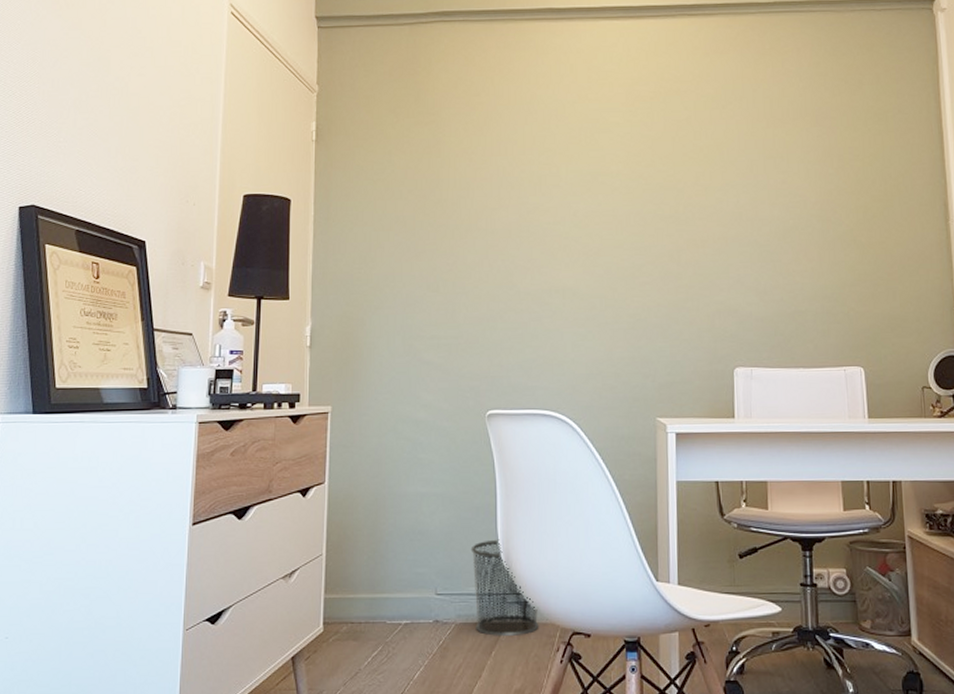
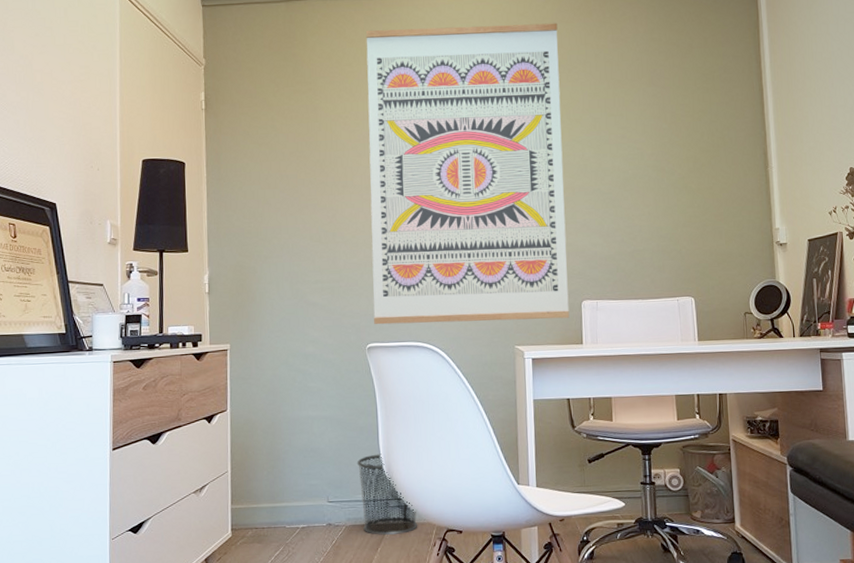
wall art: none [495,54,720,389] -> present [365,23,570,325]

